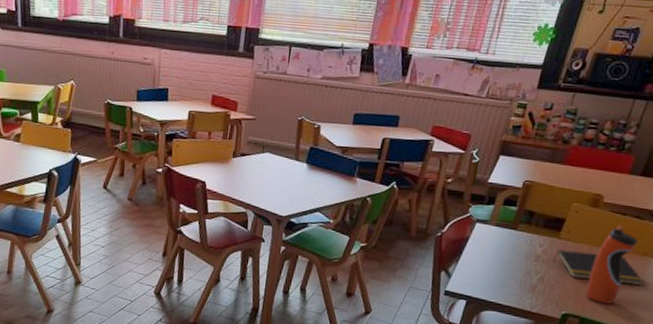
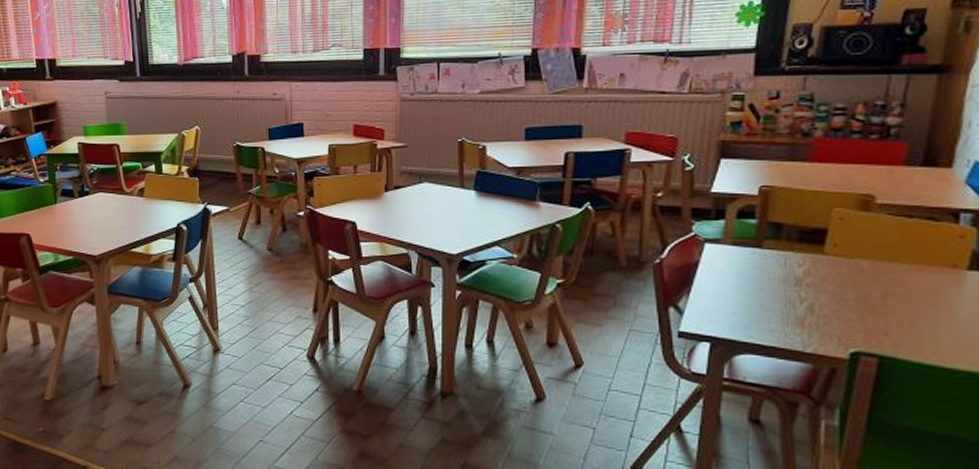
notepad: present [552,249,644,286] -> none [820,268,961,308]
water bottle: present [585,224,638,304] -> none [878,230,939,335]

